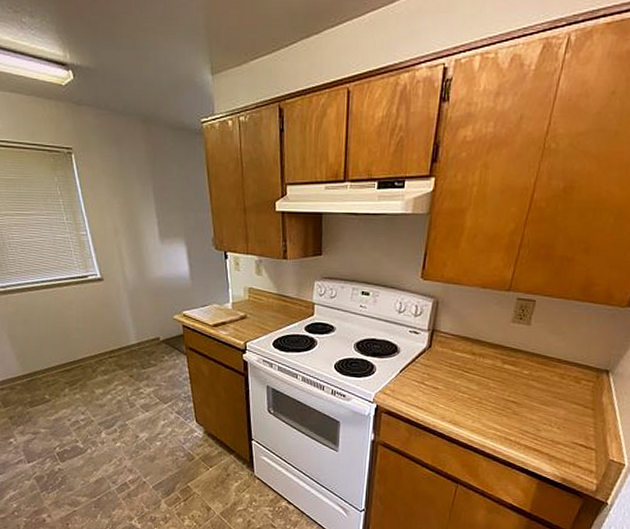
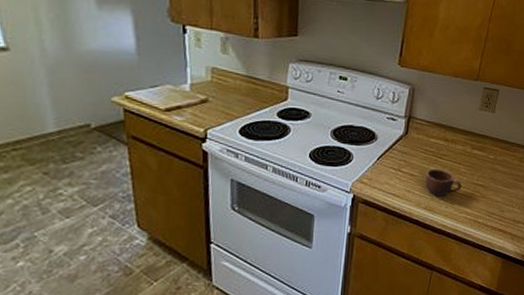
mug: none [450,382,491,412] -> present [425,168,462,197]

